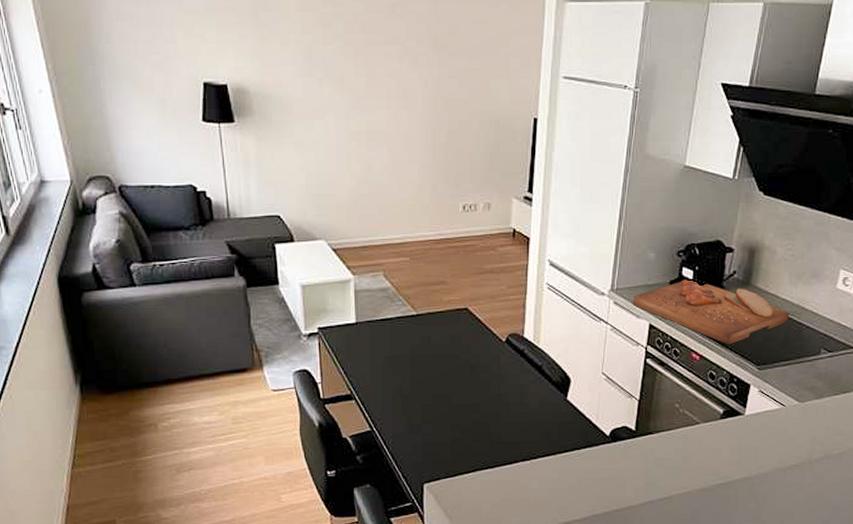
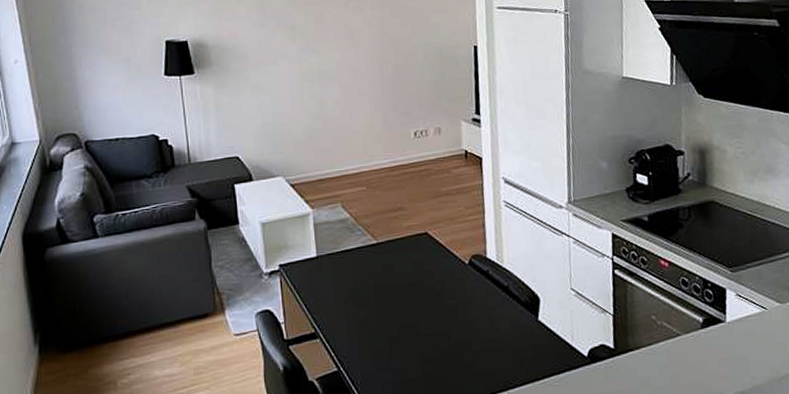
cutting board: present [633,278,790,345] -> none [591,184,752,249]

